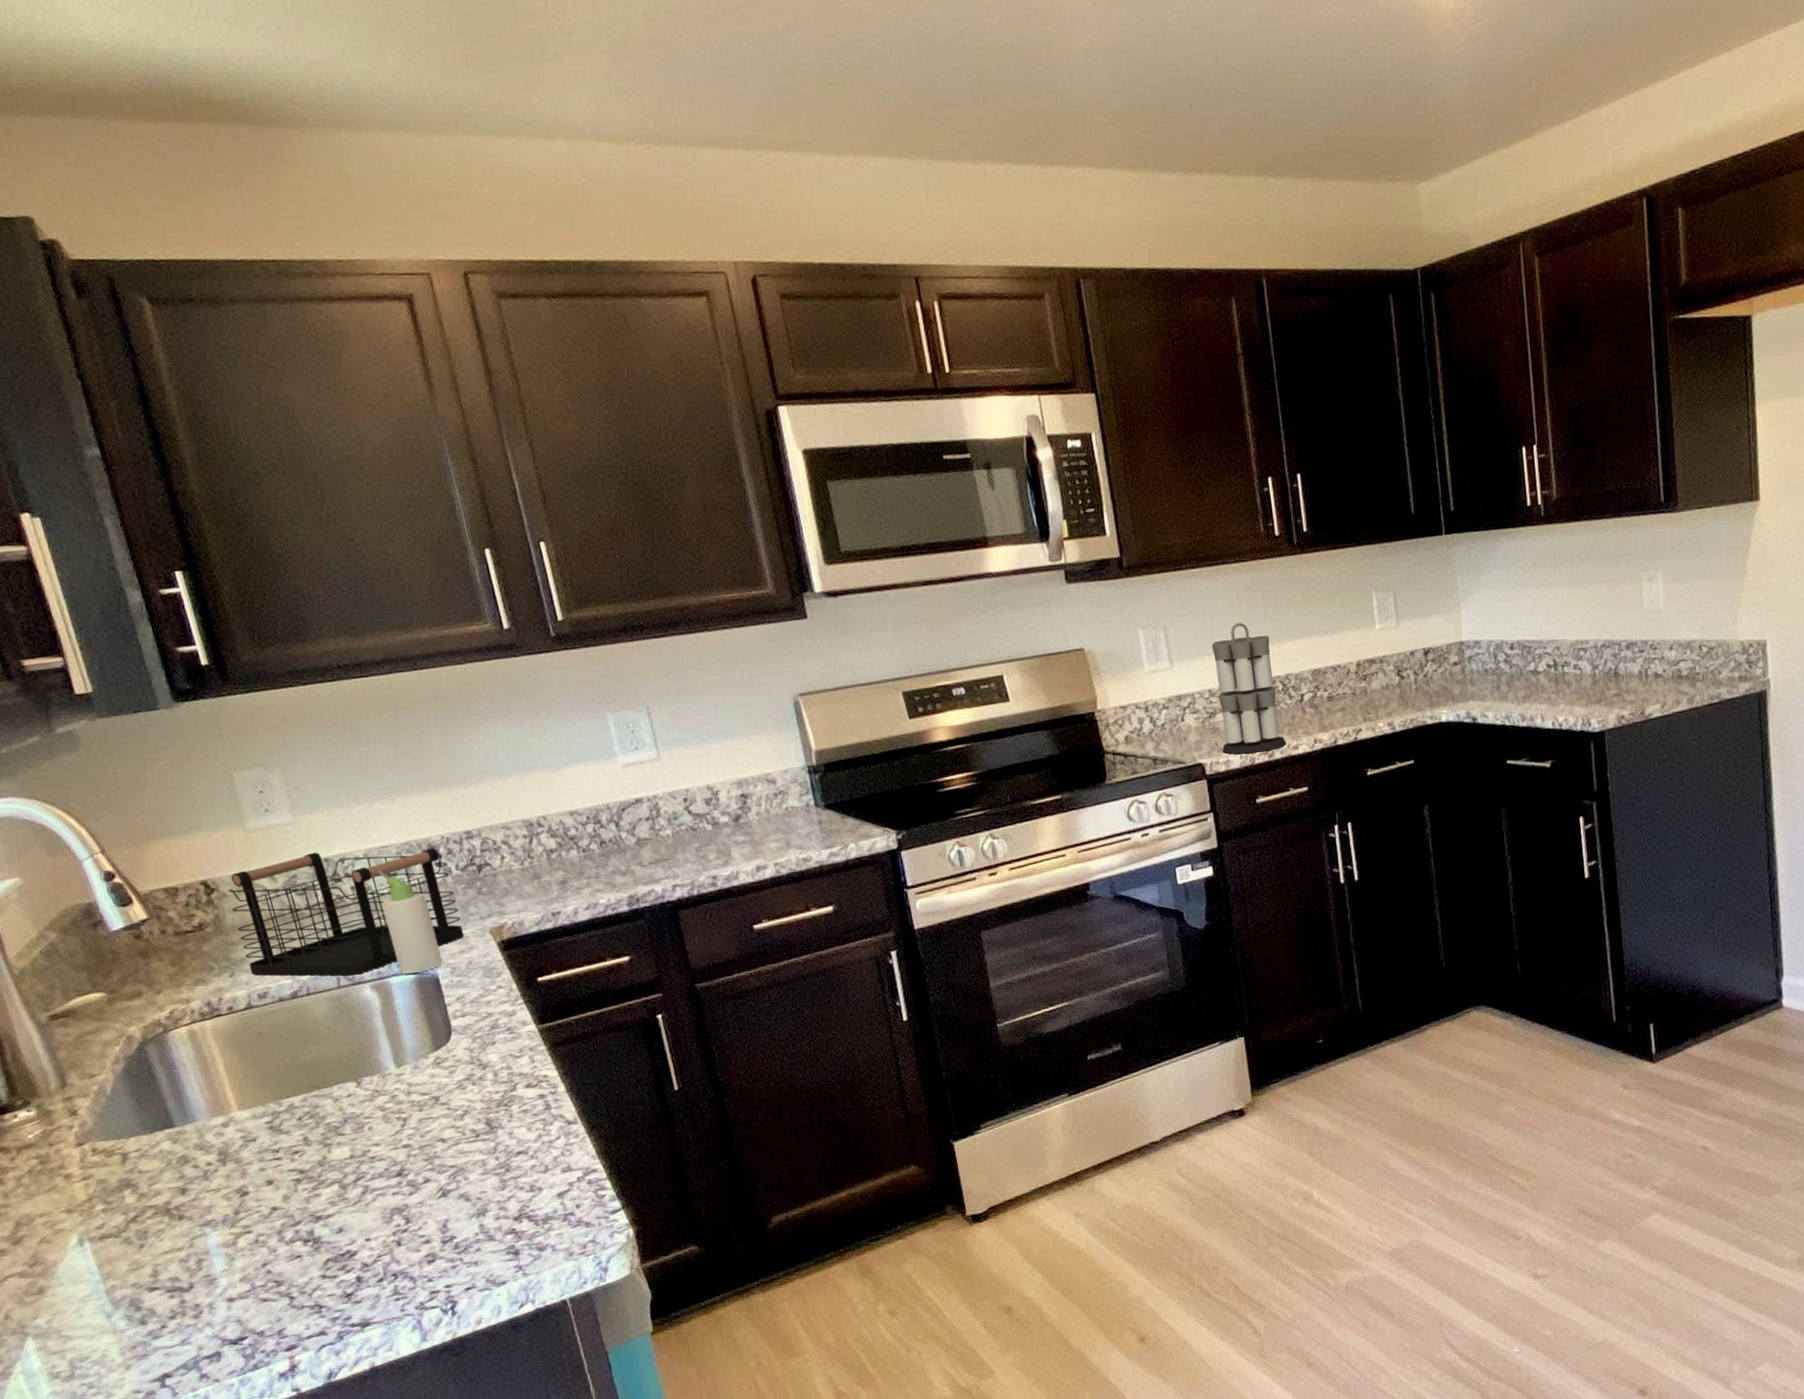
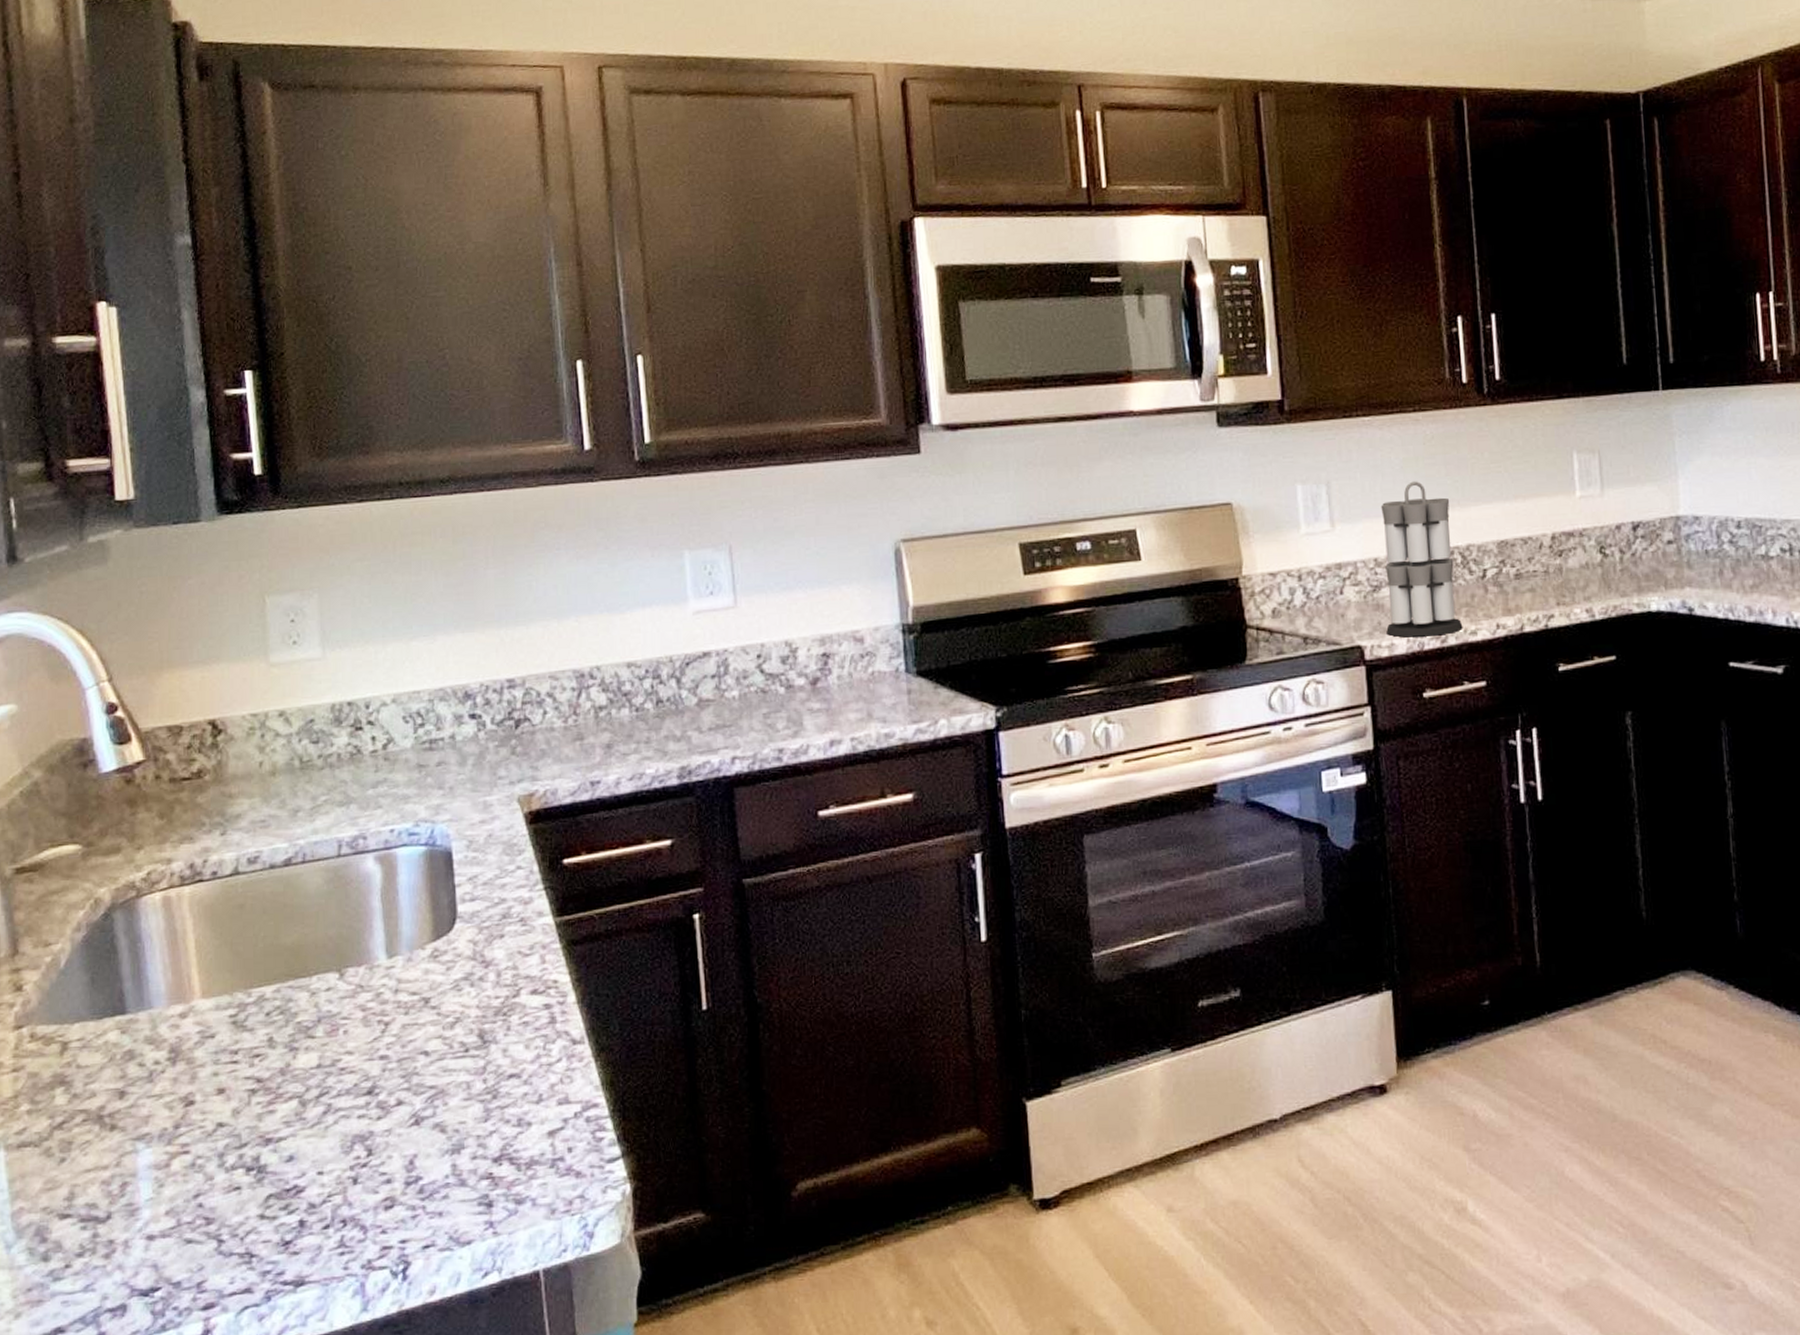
dish rack: present [228,847,465,976] -> none [237,694,489,843]
bottle: present [378,870,443,974] -> none [402,719,459,845]

